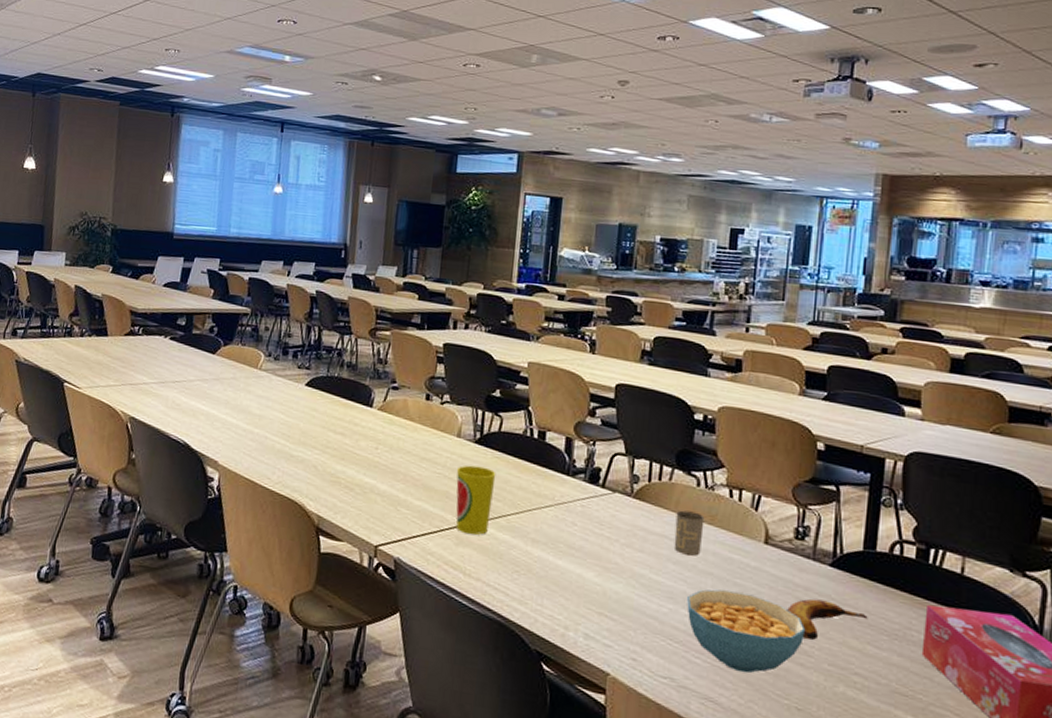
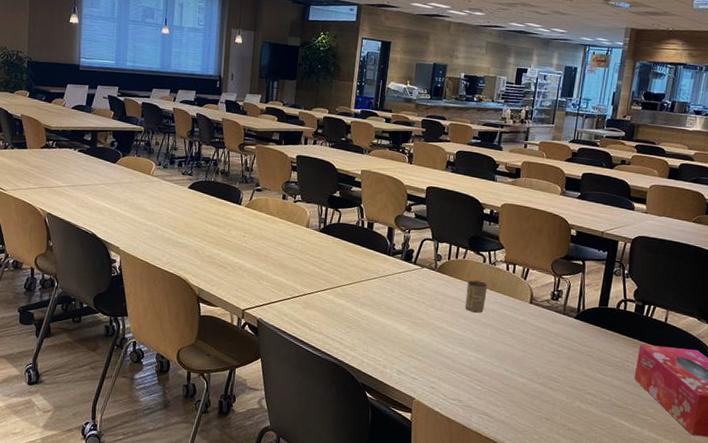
cup: present [456,465,496,535] -> none [304,248,335,300]
cereal bowl: present [687,589,806,674] -> none [472,336,556,395]
banana: present [787,598,868,640] -> none [543,342,599,370]

